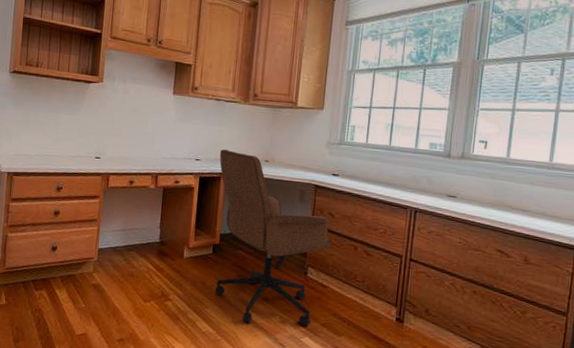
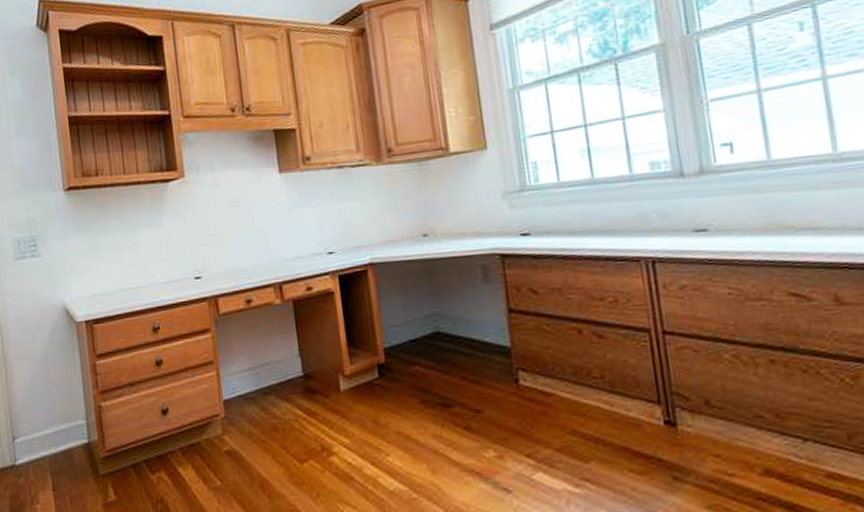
office chair: present [215,149,332,326] -> none [358,231,544,467]

